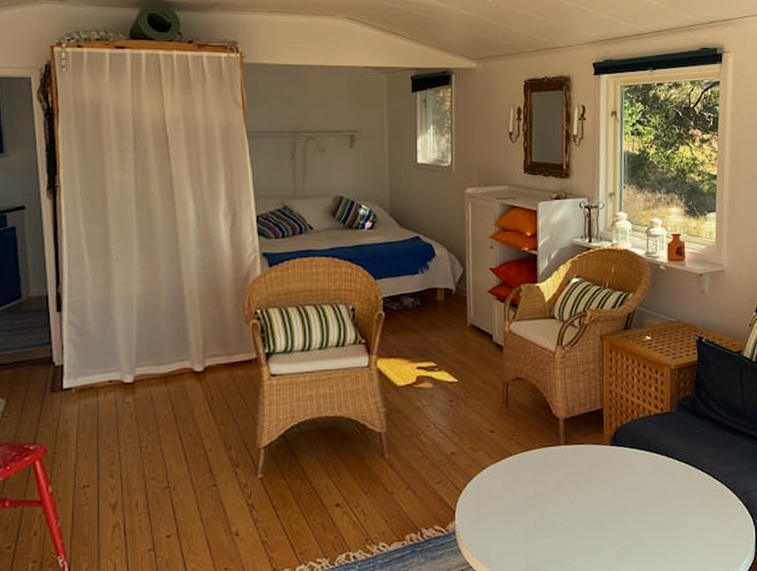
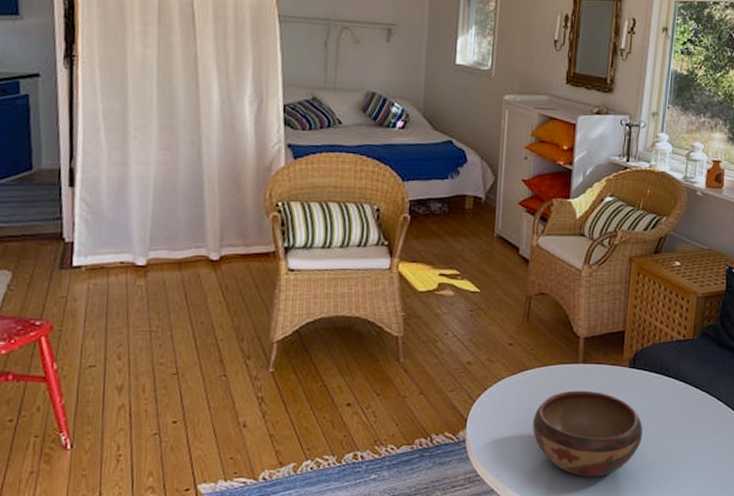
decorative bowl: none [520,472,631,561] -> present [532,390,643,478]

